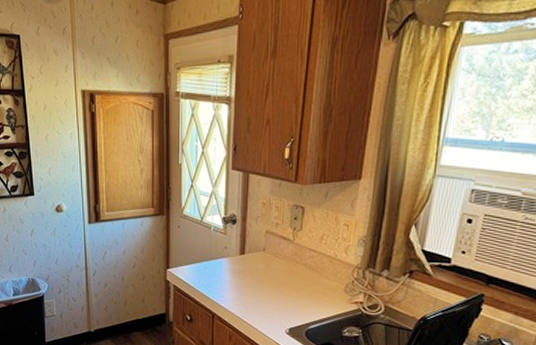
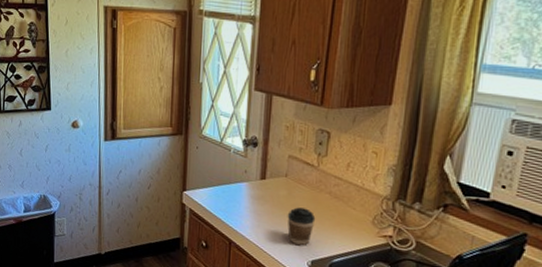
coffee cup: none [266,279,292,314] -> present [287,207,316,245]

